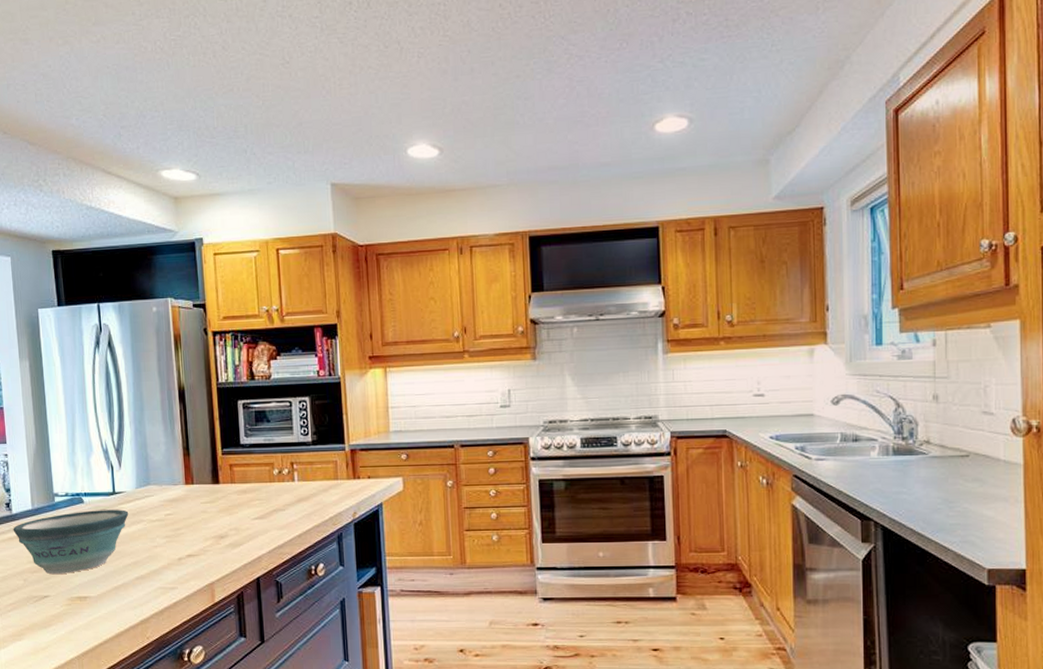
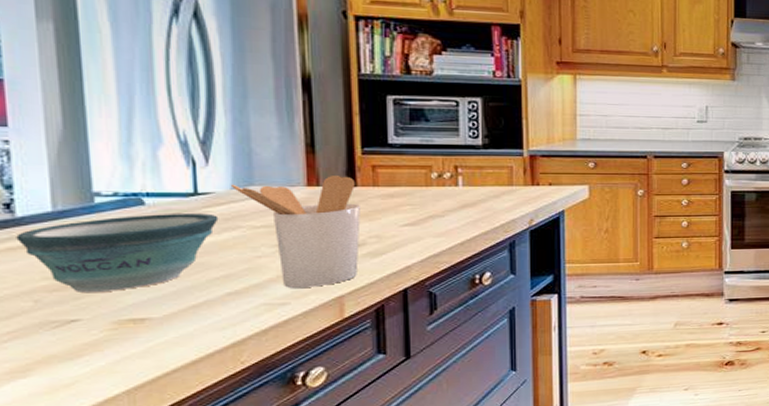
utensil holder: none [135,475,224,574] -> present [230,176,361,288]

